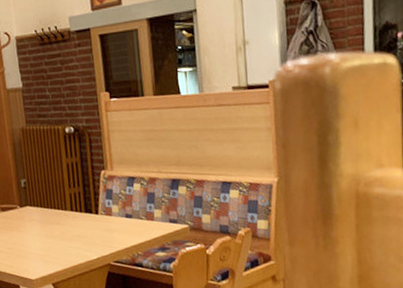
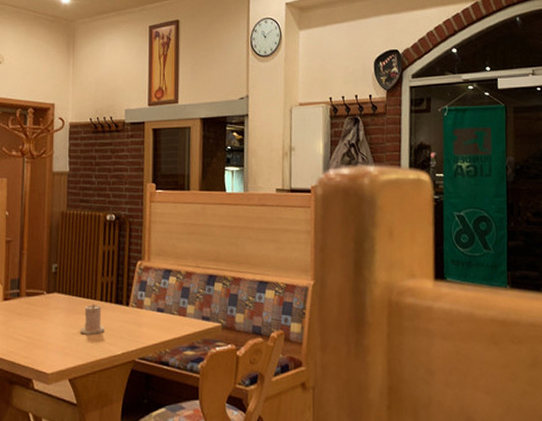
candle: none [56,214,79,243] -> present [80,303,105,335]

